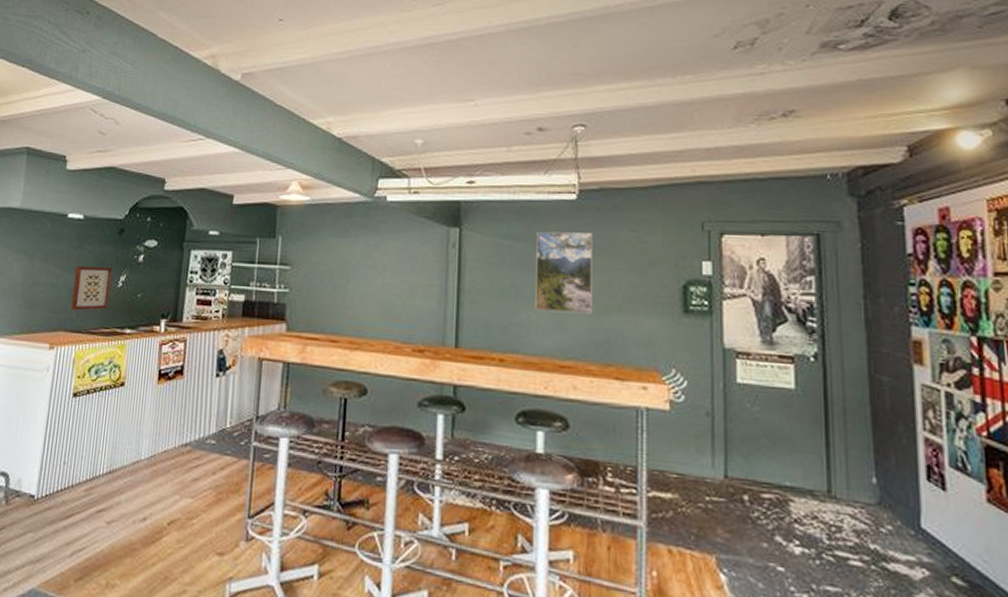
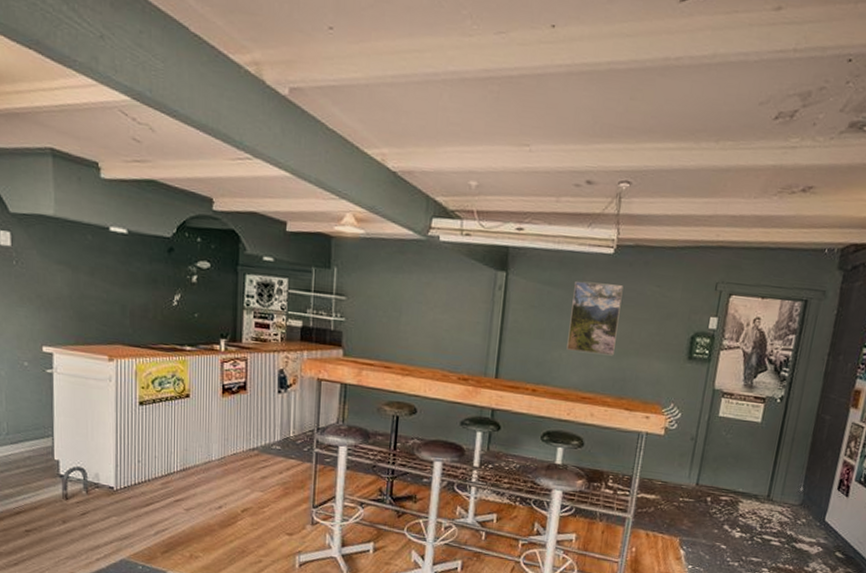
wall art: present [70,266,112,310] -> none [125,282,165,326]

